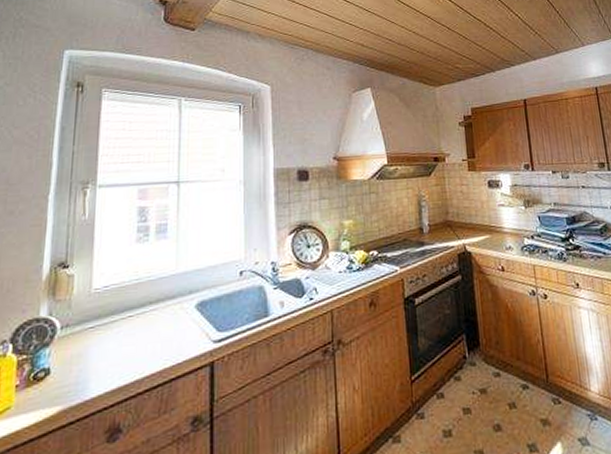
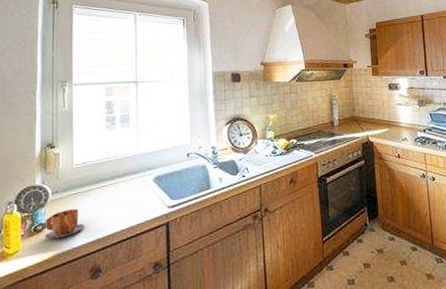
mug: none [47,348,102,390] -> present [44,209,84,239]

